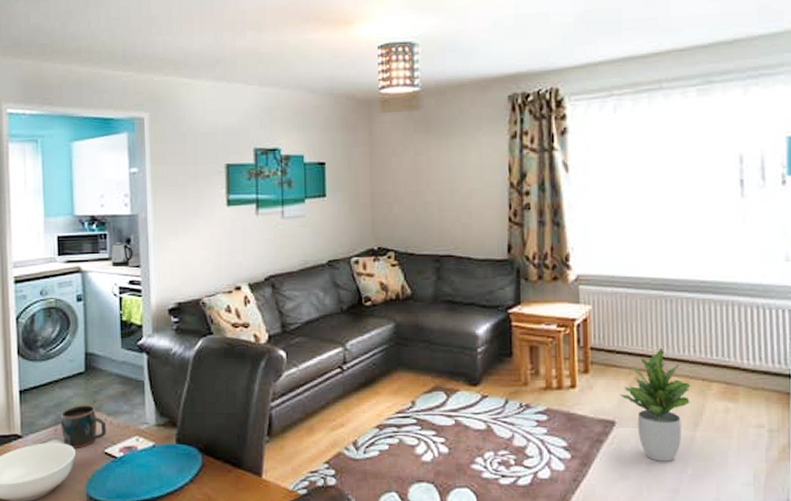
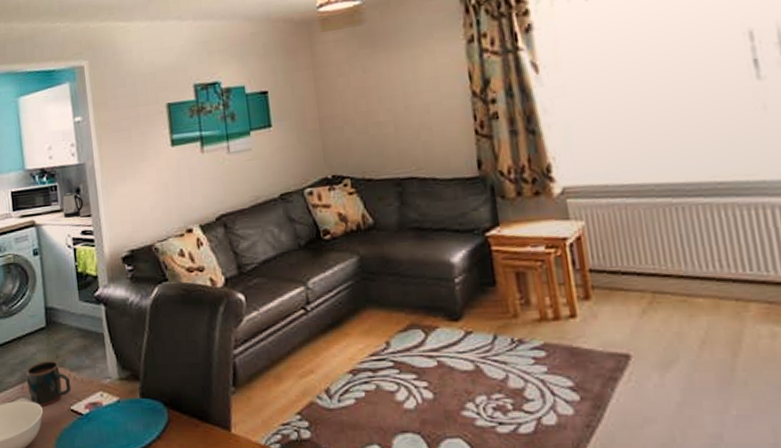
potted plant: present [619,347,691,462] -> none [630,264,723,401]

